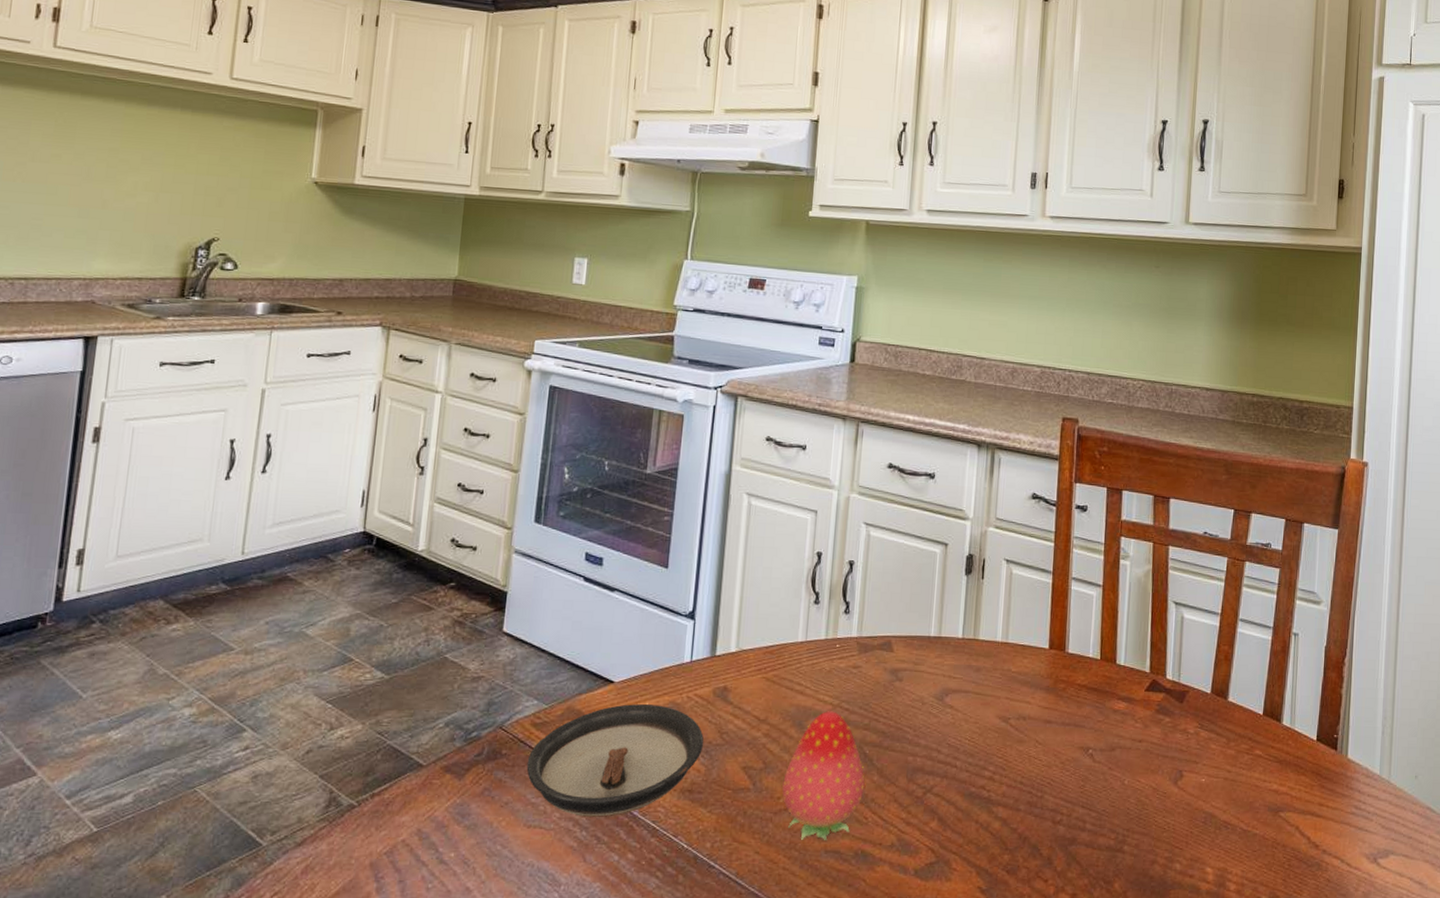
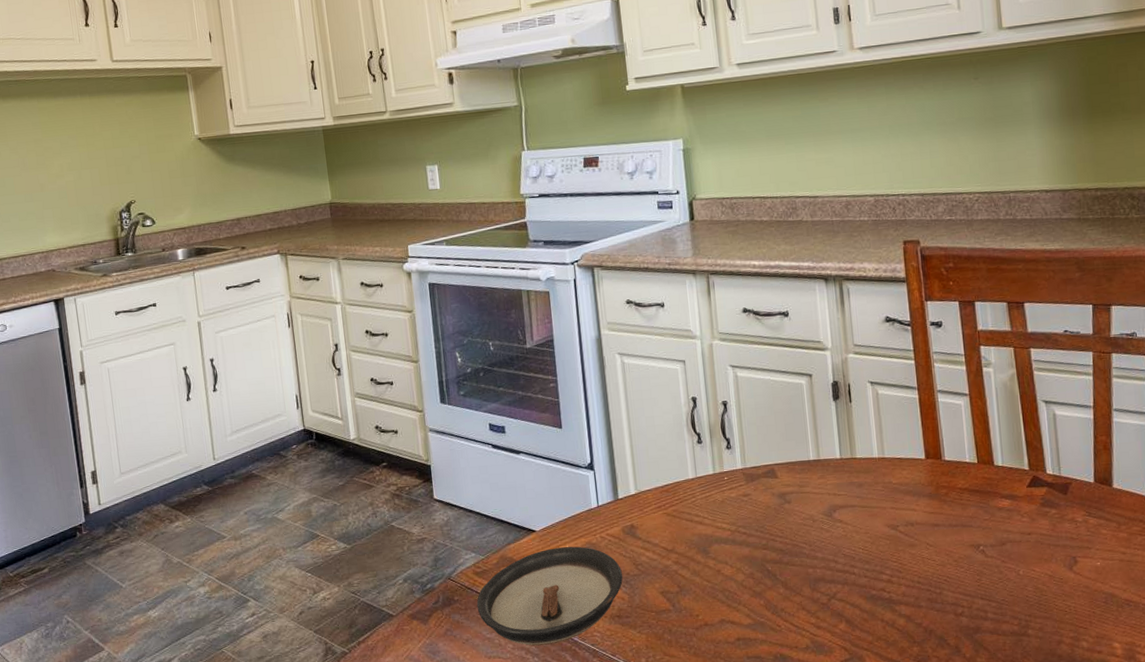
fruit: present [782,711,865,840] -> none [698,536,773,649]

